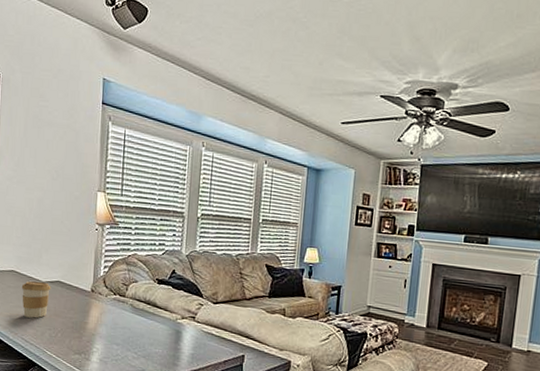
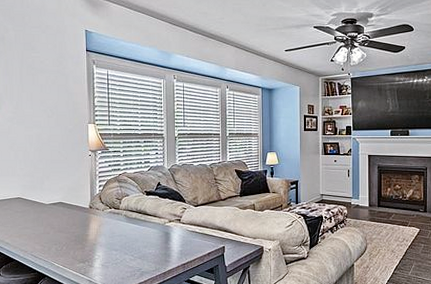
coffee cup: present [21,281,52,318] -> none [27,204,54,236]

